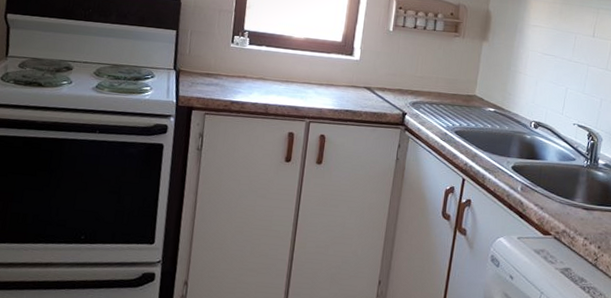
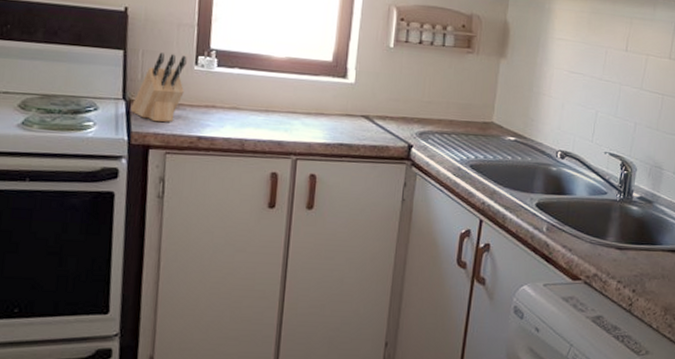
knife block: none [179,32,226,89] -> present [130,52,187,122]

